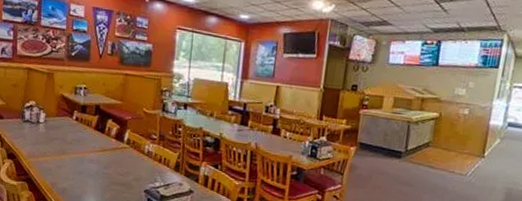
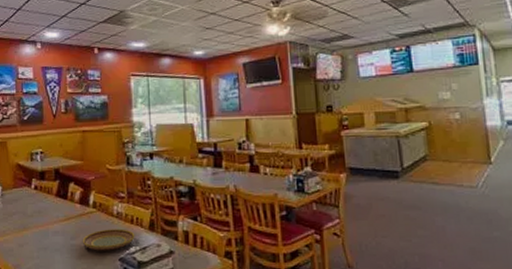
plate: none [113,164,161,183] -> present [82,229,135,251]

